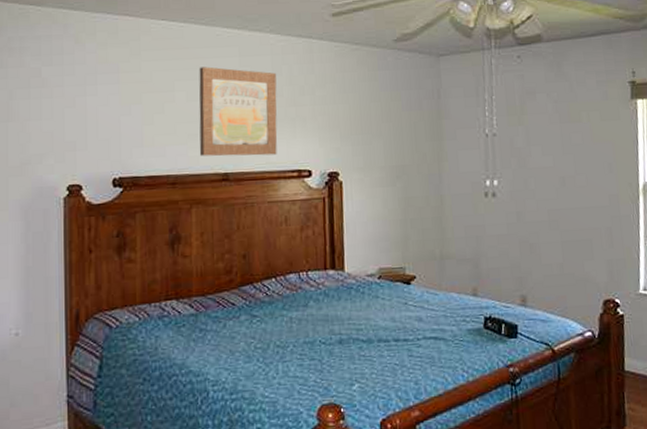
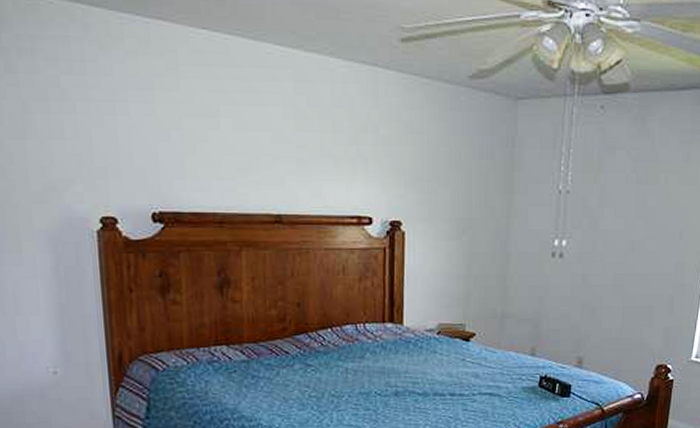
wall art: present [199,67,278,157] -> none [247,90,337,198]

